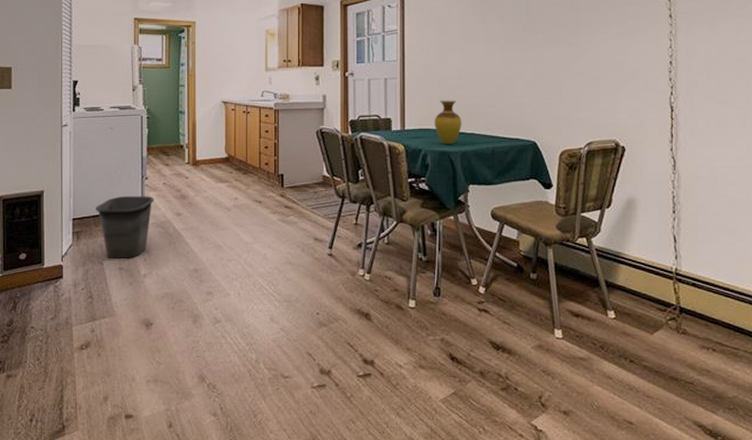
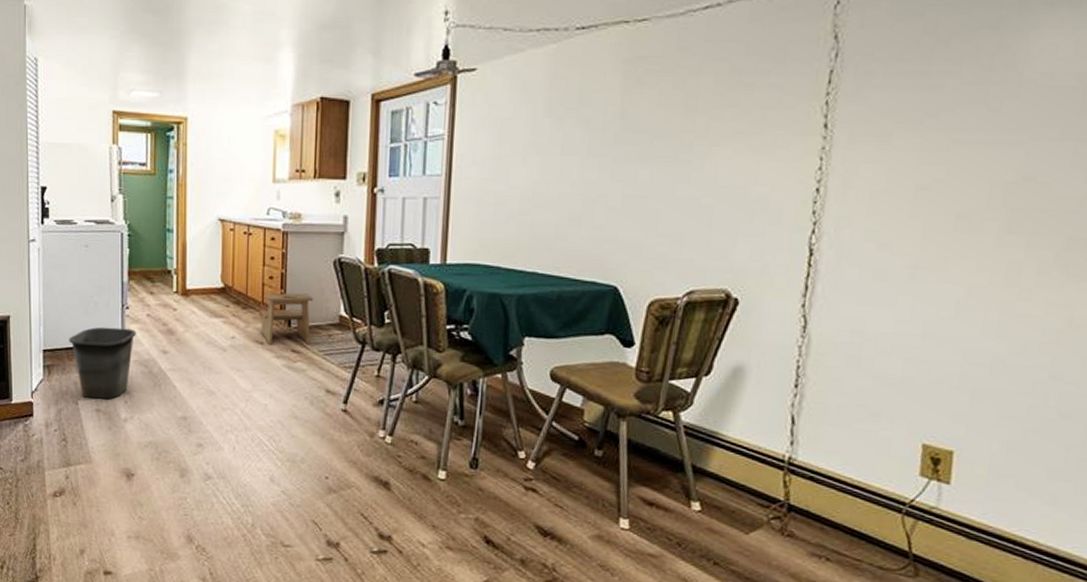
step stool: none [258,159,301,203] -> present [261,293,314,345]
vase: present [434,100,462,144] -> none [484,228,522,285]

